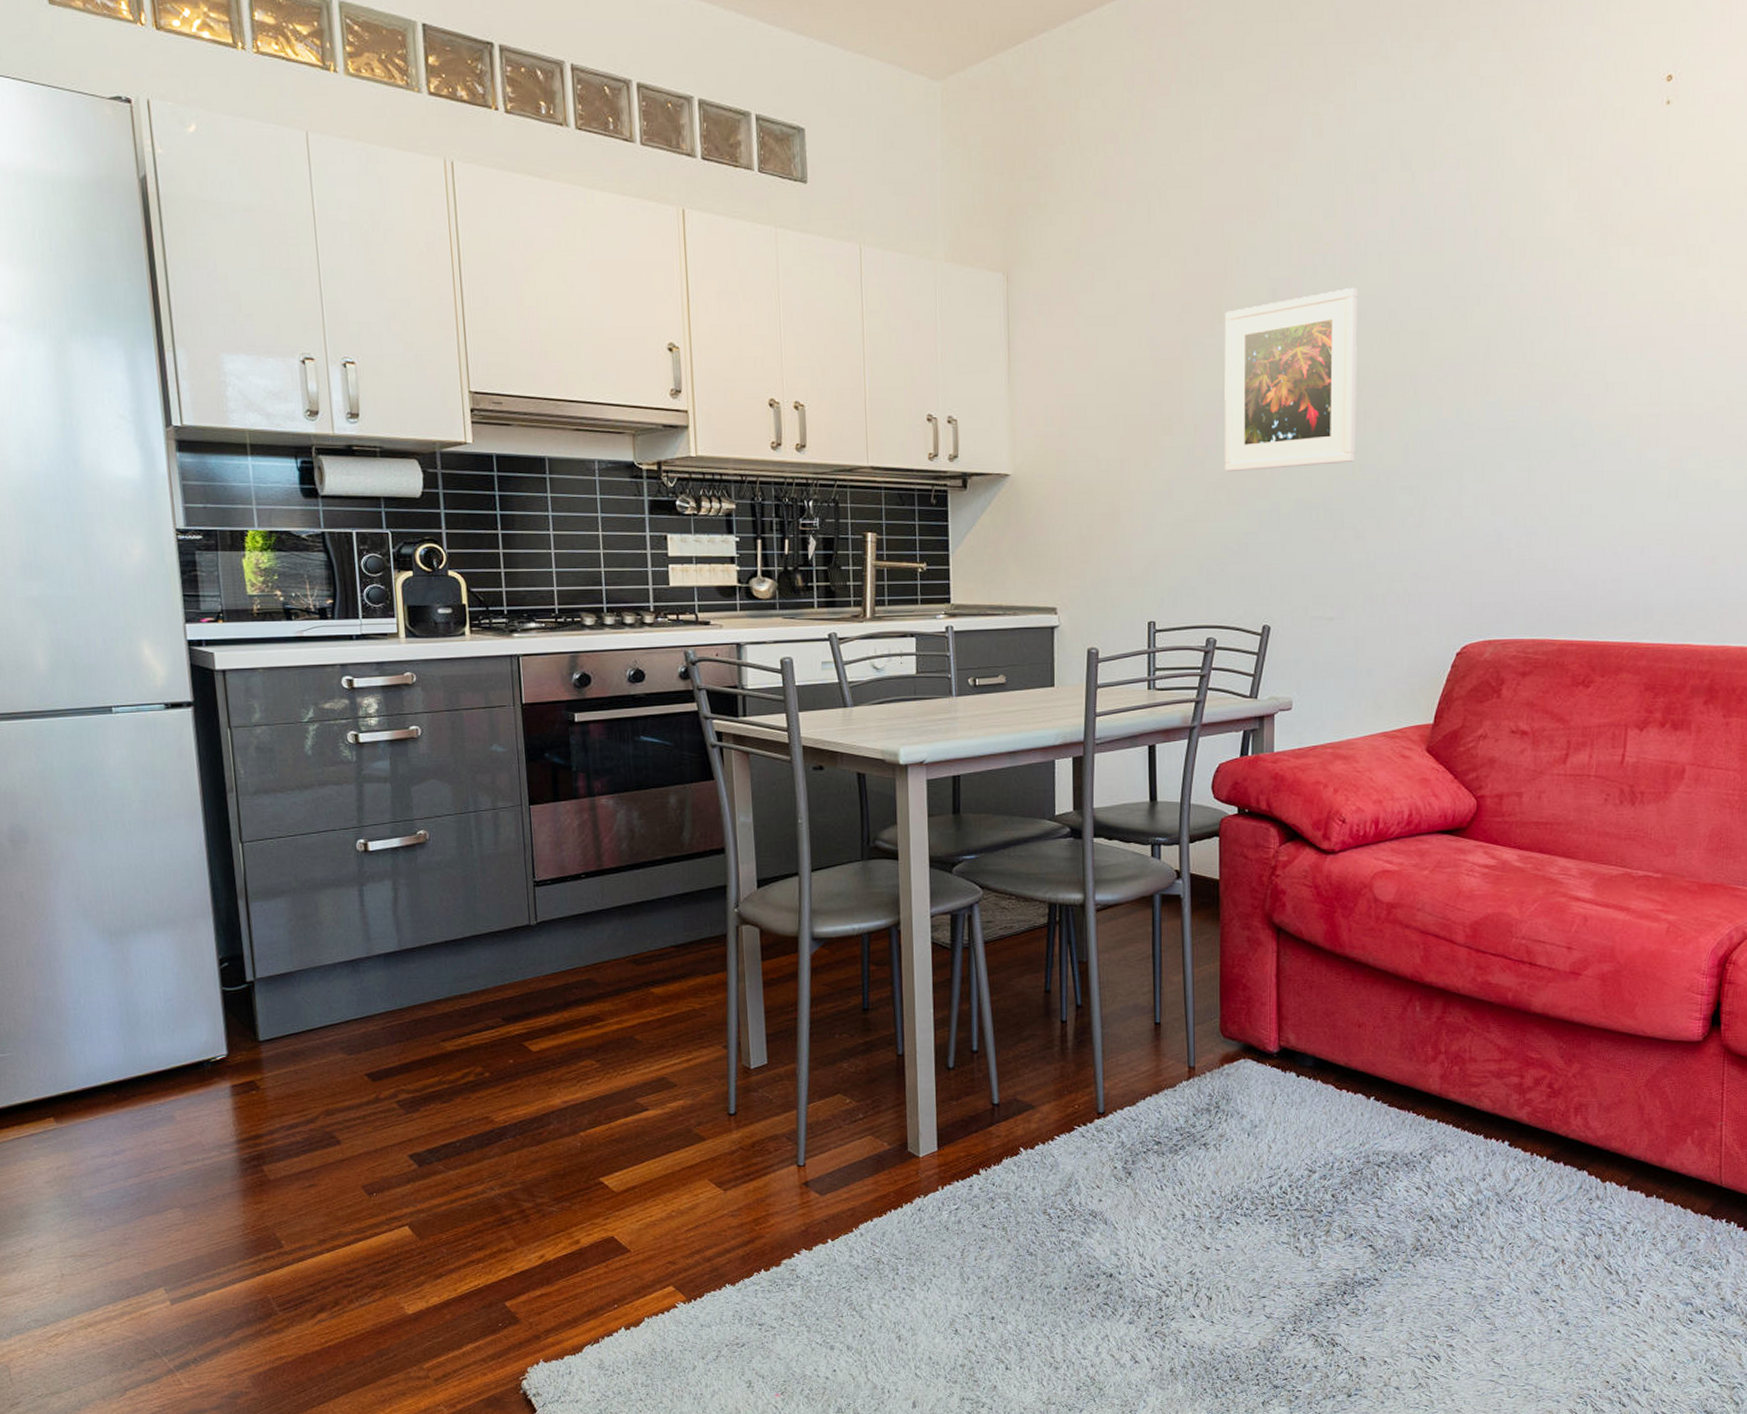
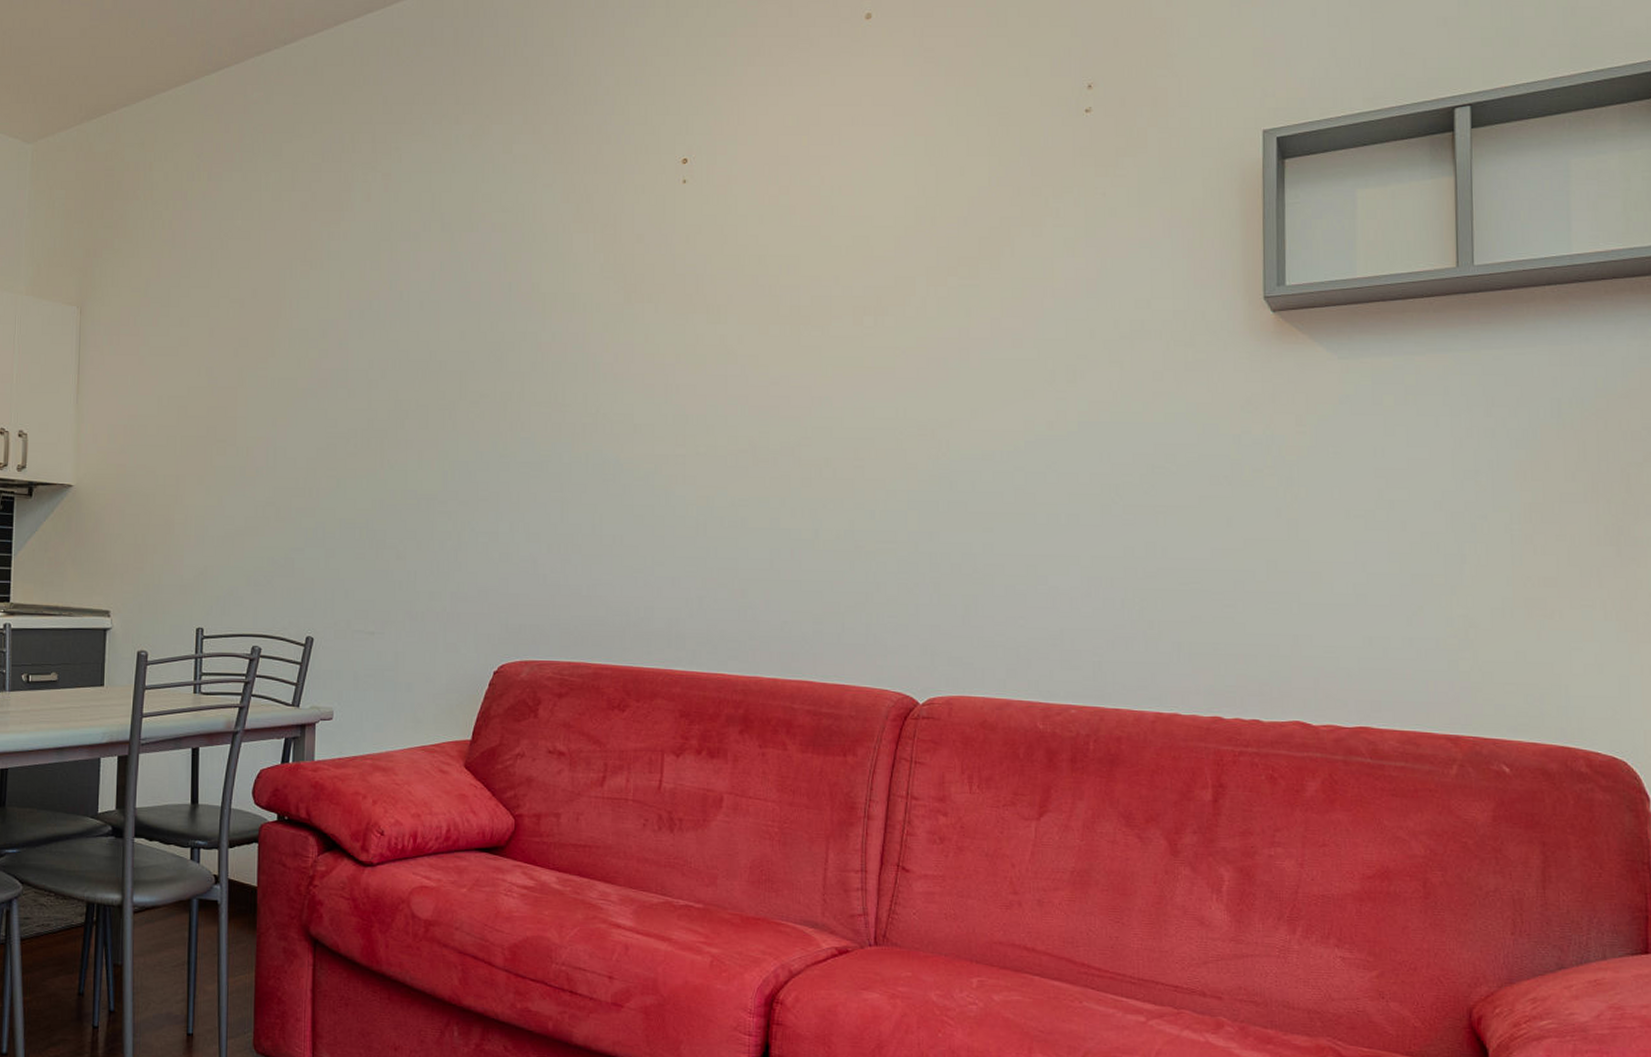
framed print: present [1224,287,1357,473] -> none [273,330,400,492]

